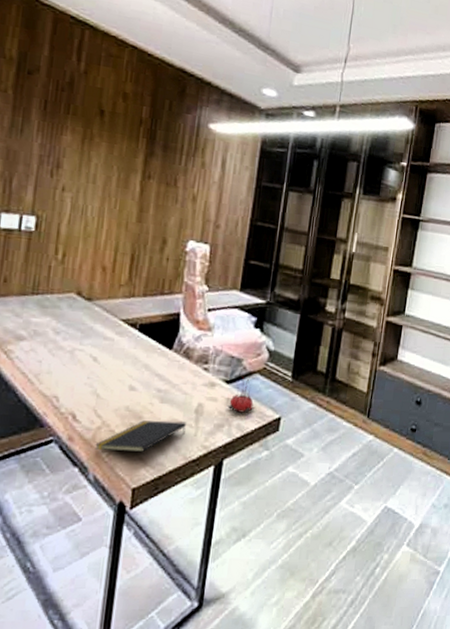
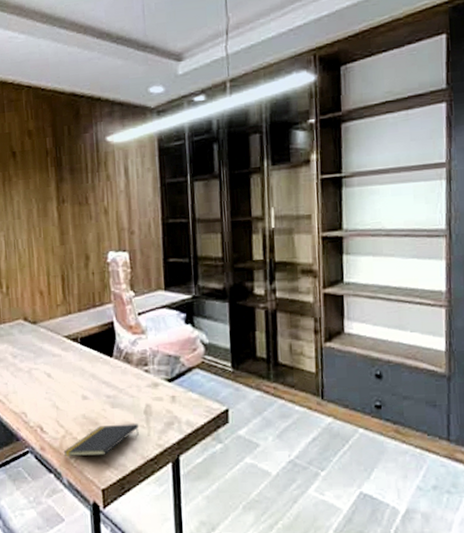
flower: present [226,374,257,414] -> none [172,370,201,410]

